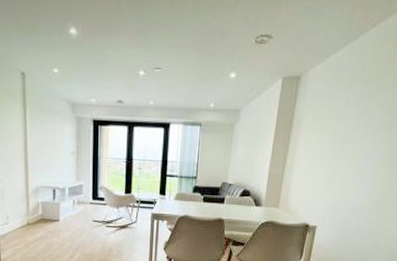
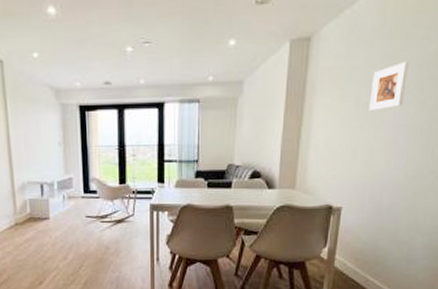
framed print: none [344,104,380,145] -> present [369,61,409,110]

